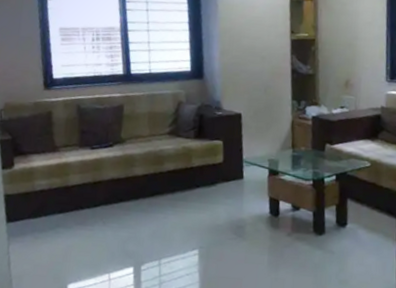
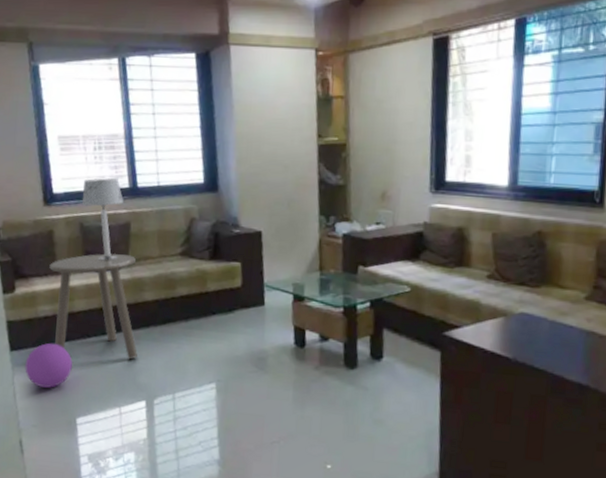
ball: none [20,214,66,257] -> present [25,343,72,388]
side table: none [47,132,128,229] -> present [49,253,138,360]
table lamp: none [79,65,119,140] -> present [81,178,124,261]

